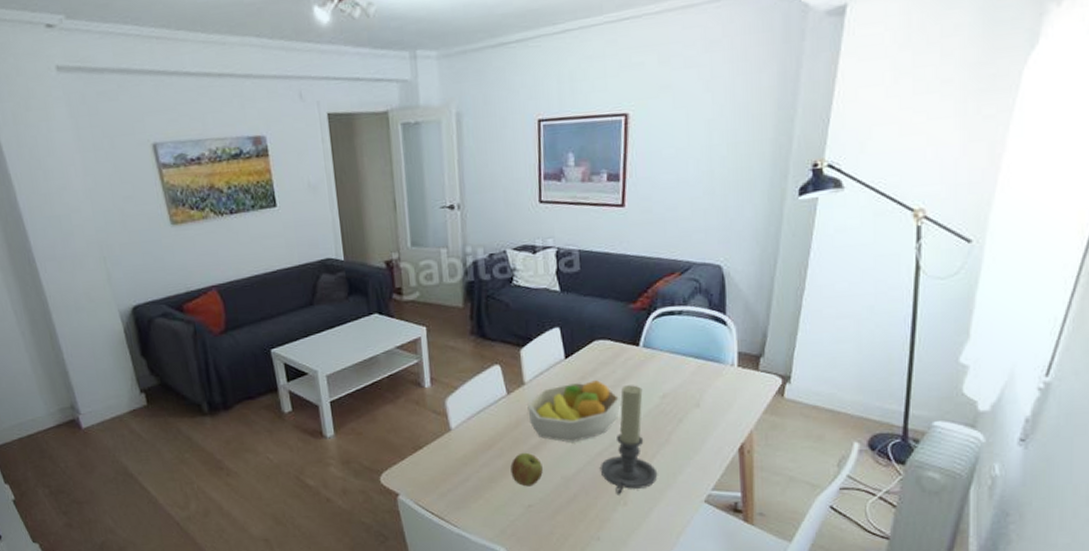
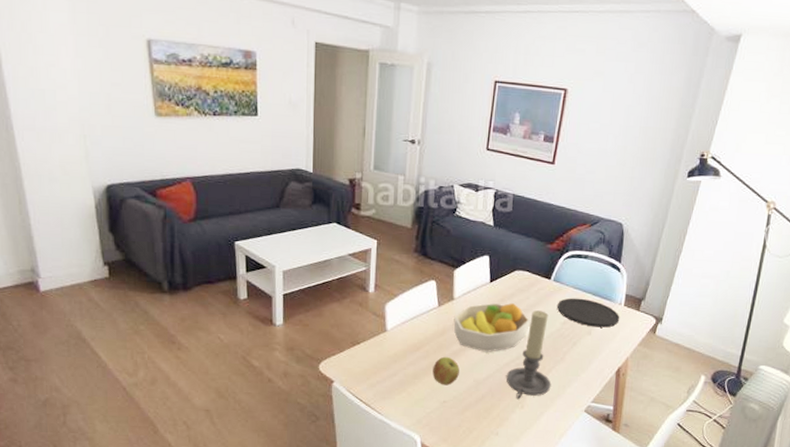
plate: none [652,364,735,398] -> present [557,298,620,328]

